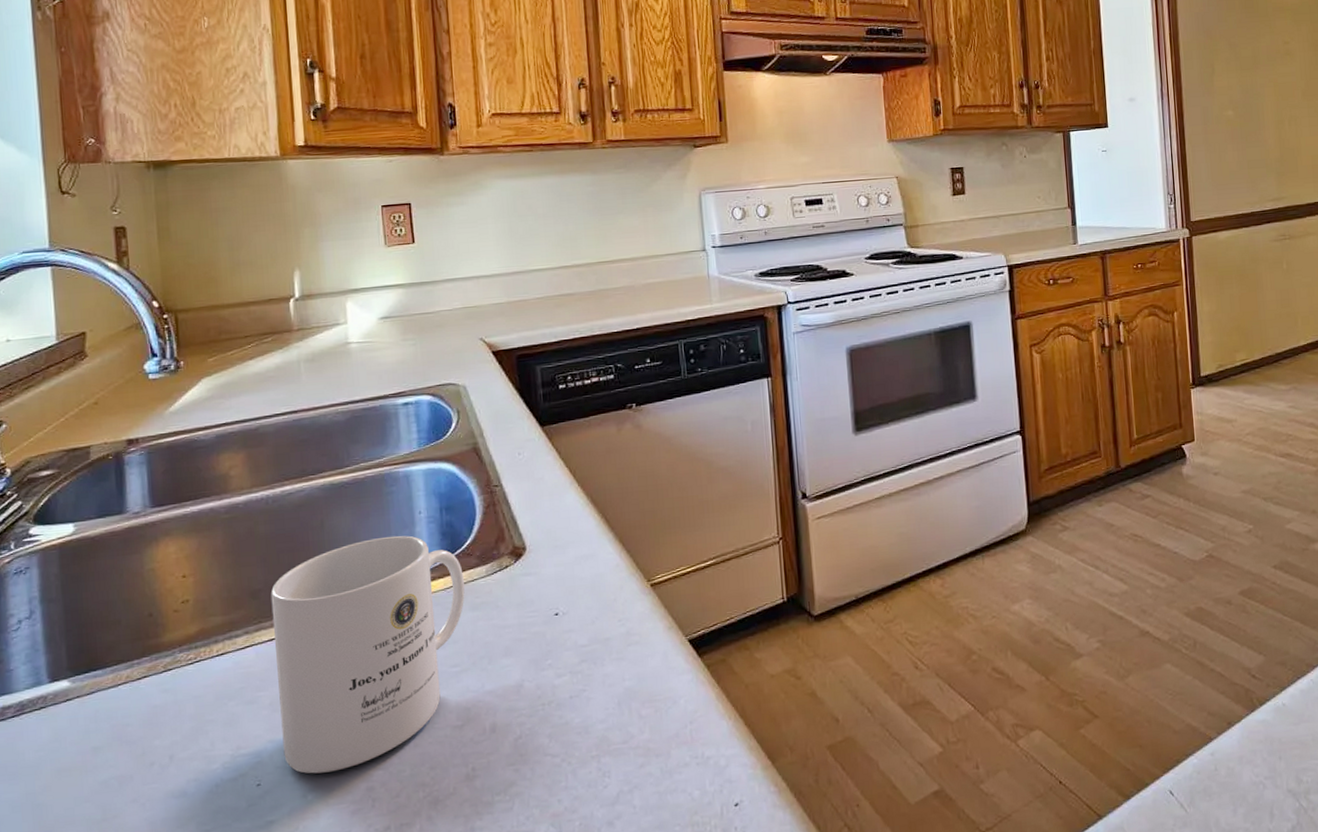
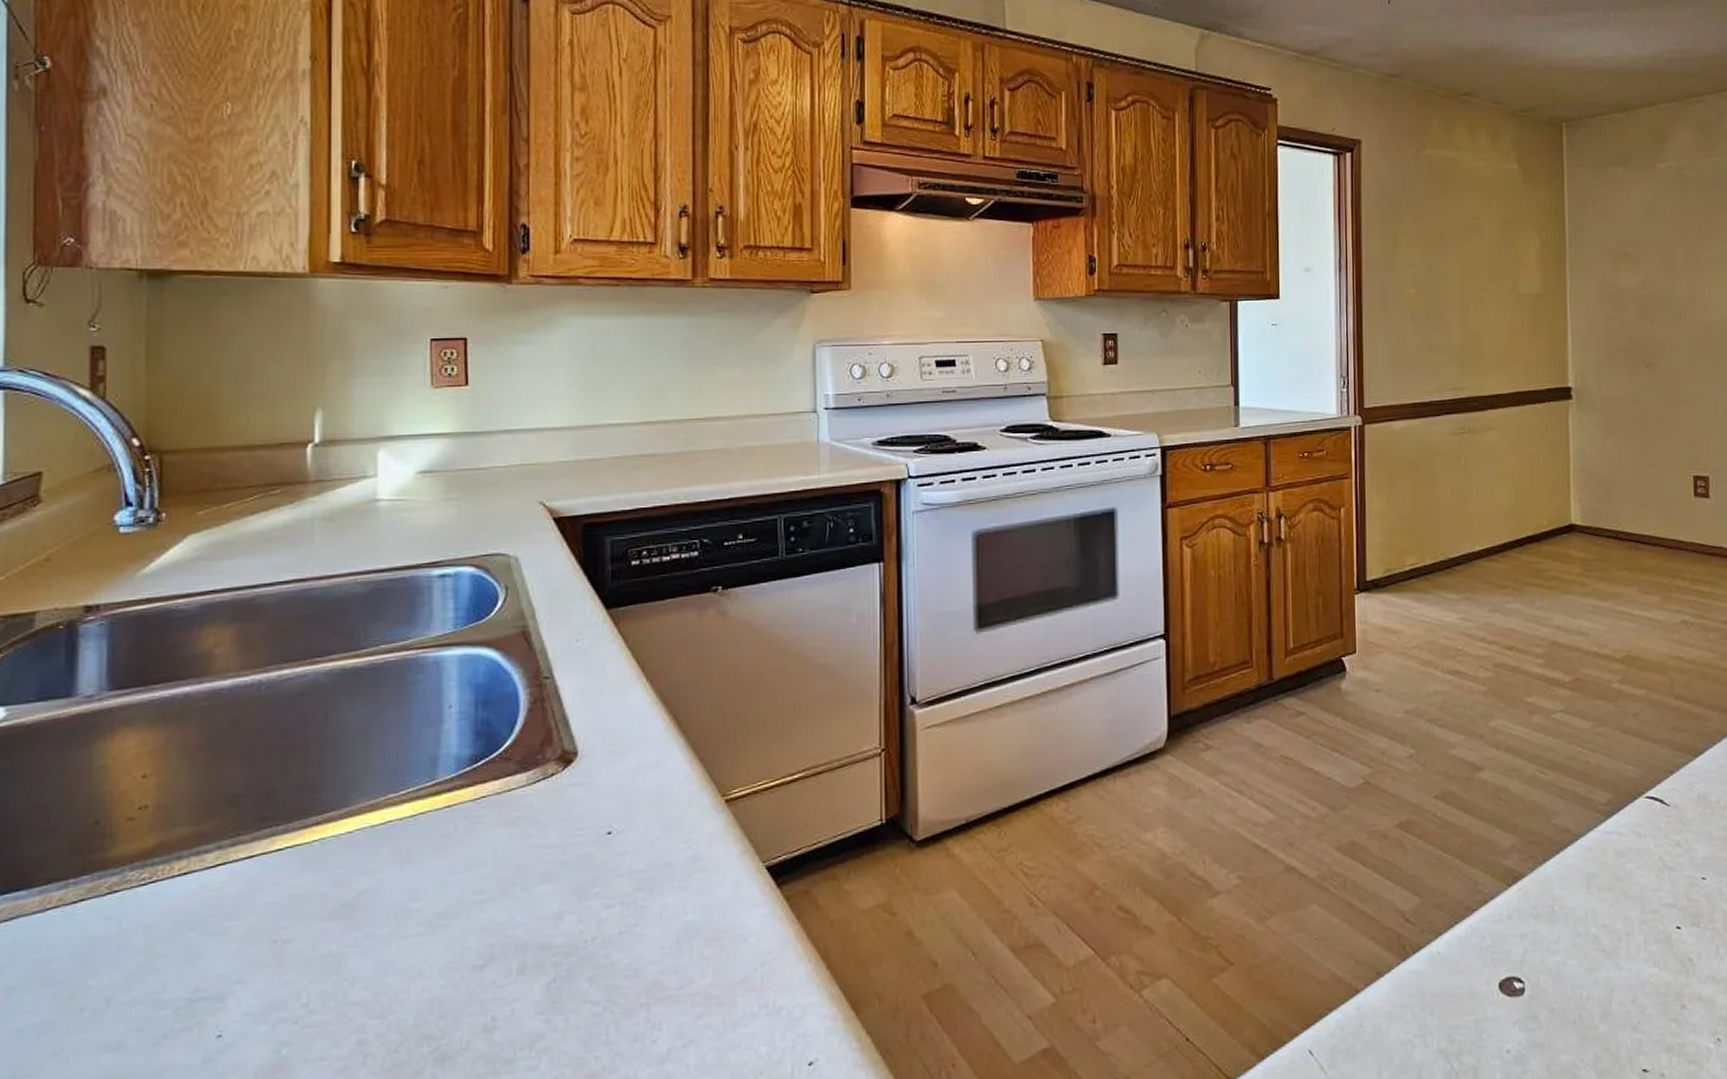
mug: present [270,535,465,774] -> none [254,733,498,1023]

